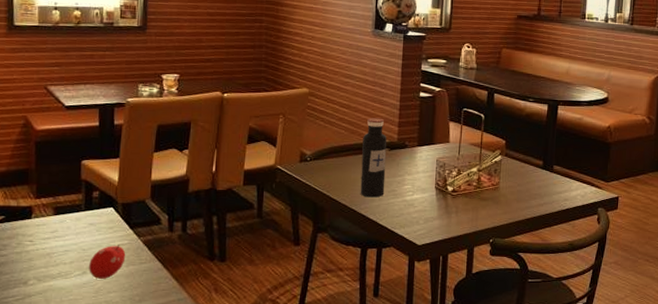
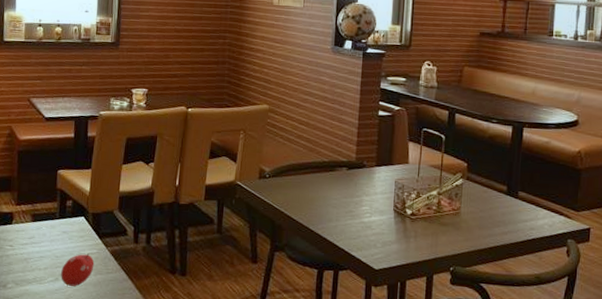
water bottle: present [360,118,387,198] -> none [317,136,346,218]

